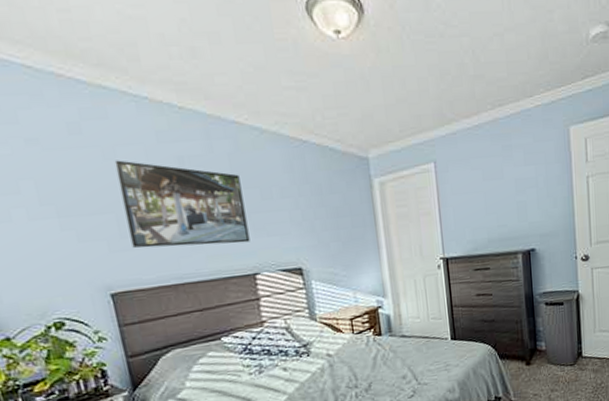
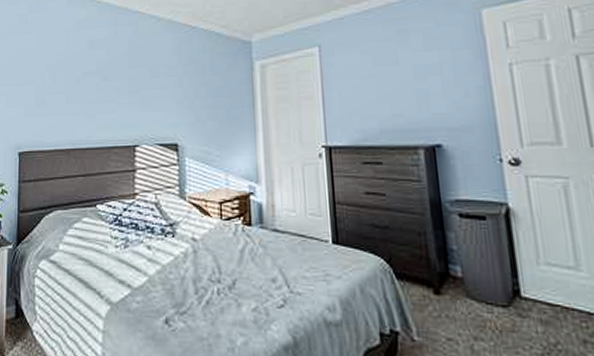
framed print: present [114,160,250,248] -> none [43,42,135,116]

